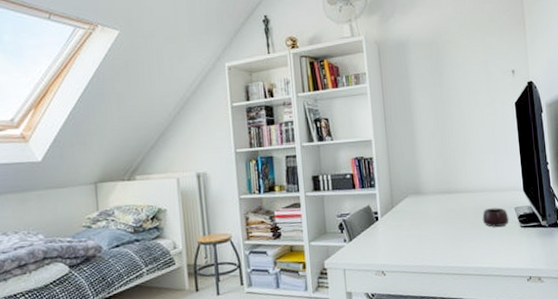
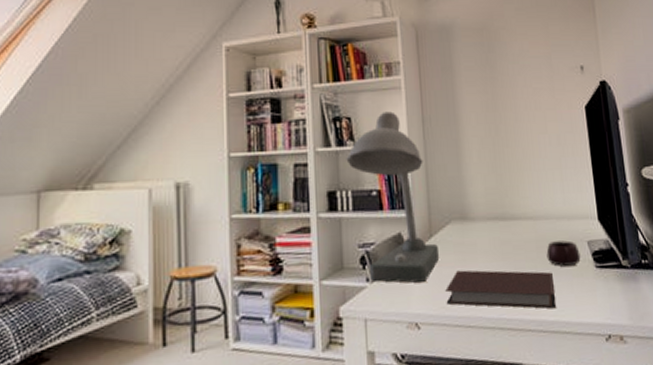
desk lamp: none [325,112,400,242] -> present [346,111,440,283]
notebook: none [404,231,490,259] -> present [445,270,557,309]

